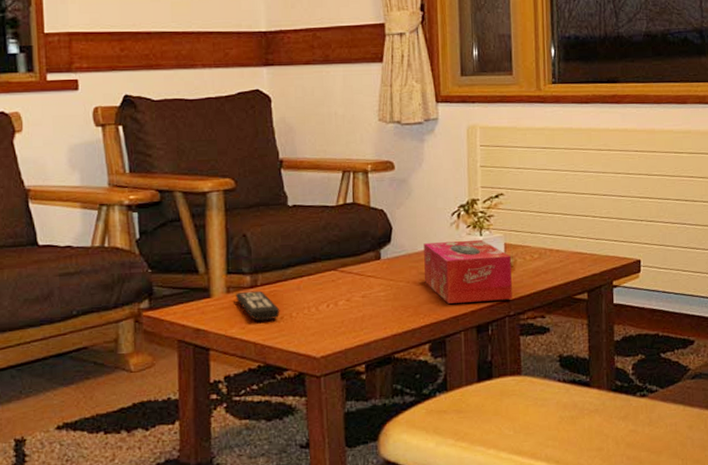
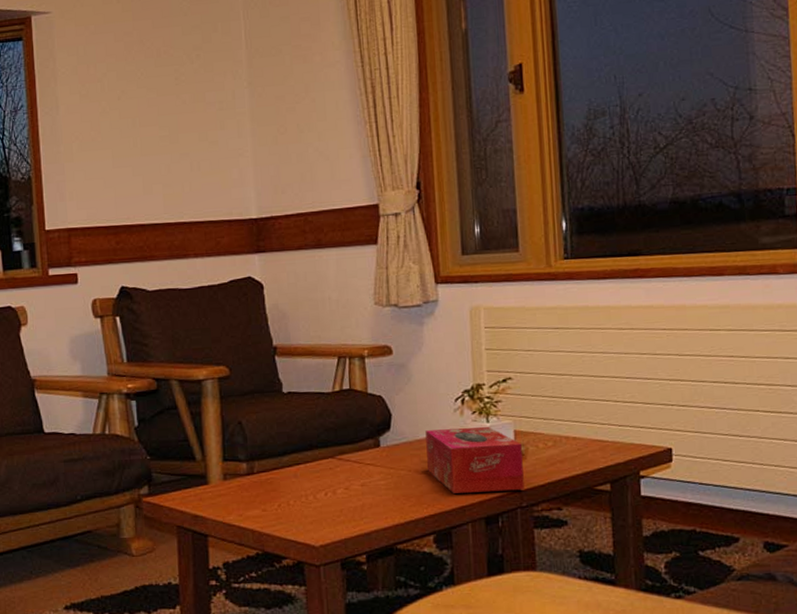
remote control: present [235,290,280,321] -> none [231,478,277,509]

